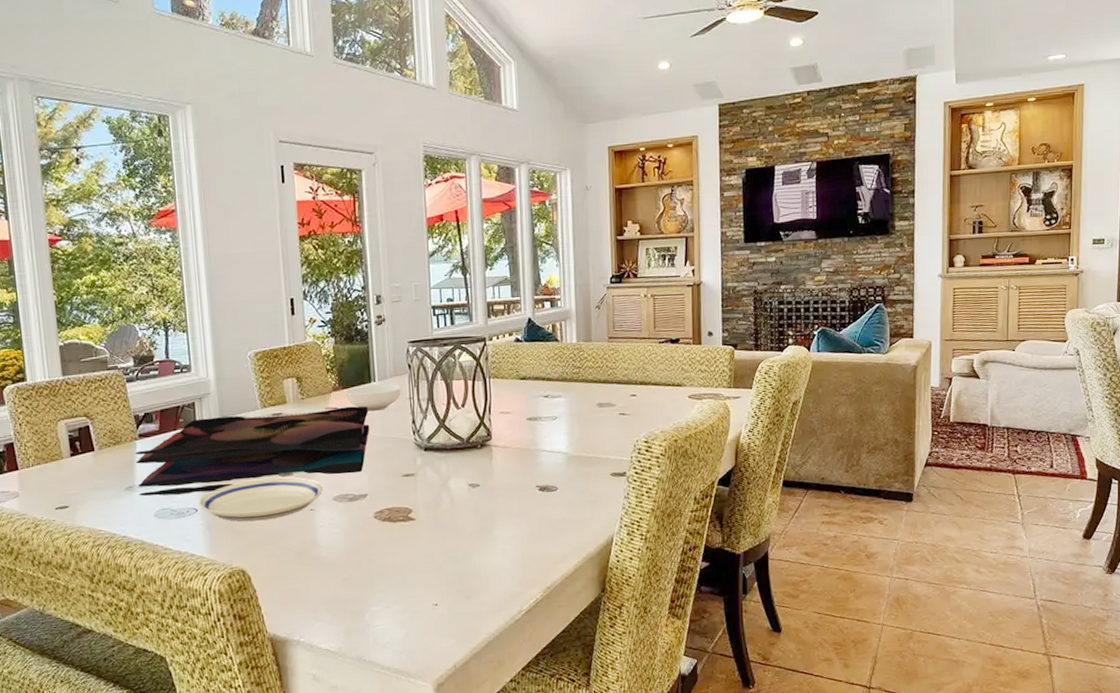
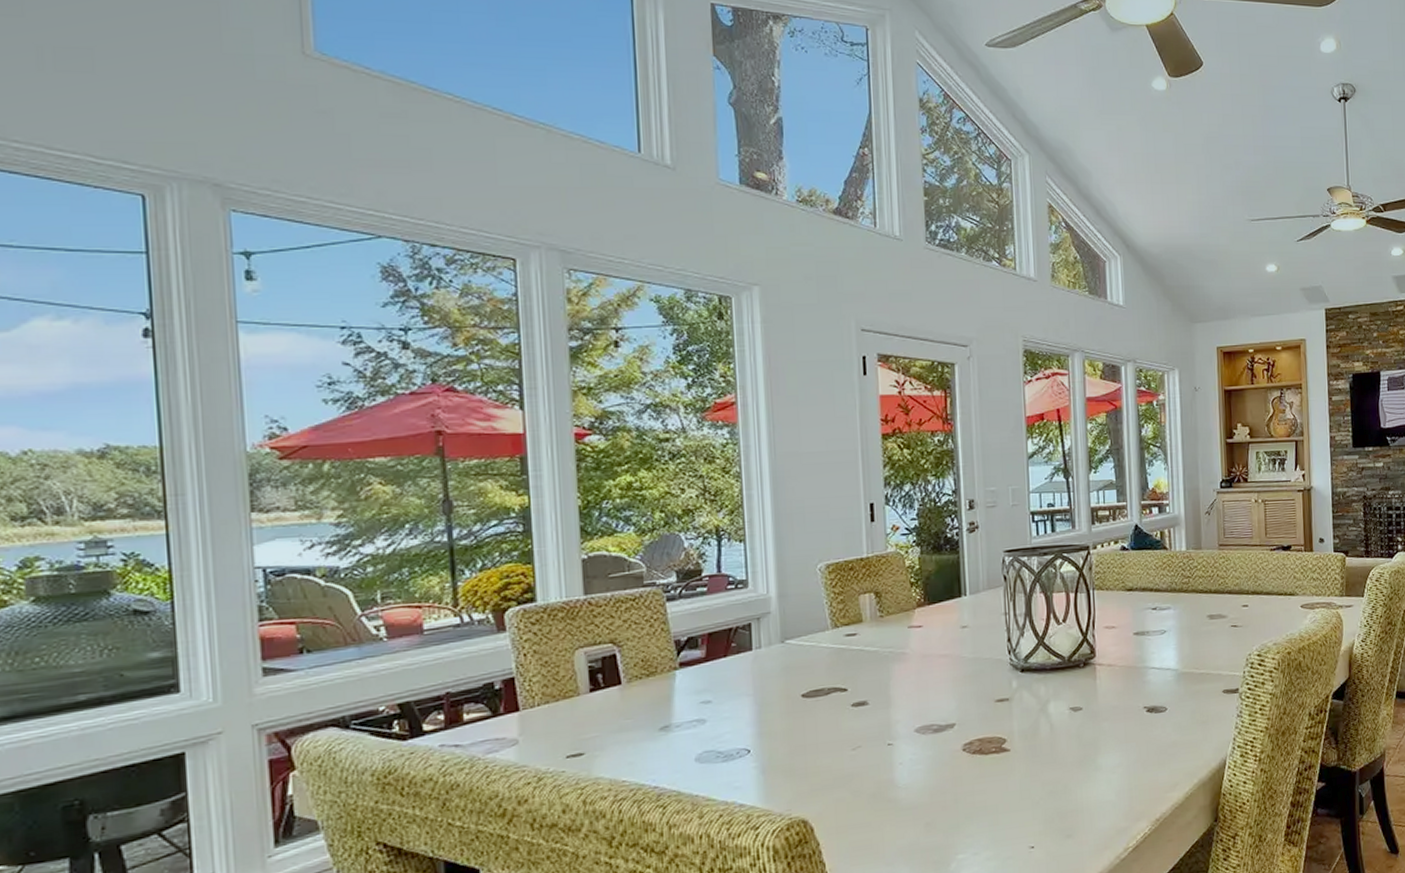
napkin: present [135,406,370,496] -> none [674,624,960,737]
plate: present [199,477,324,522] -> none [753,707,904,763]
bowl: present [345,384,402,411] -> none [931,598,996,629]

